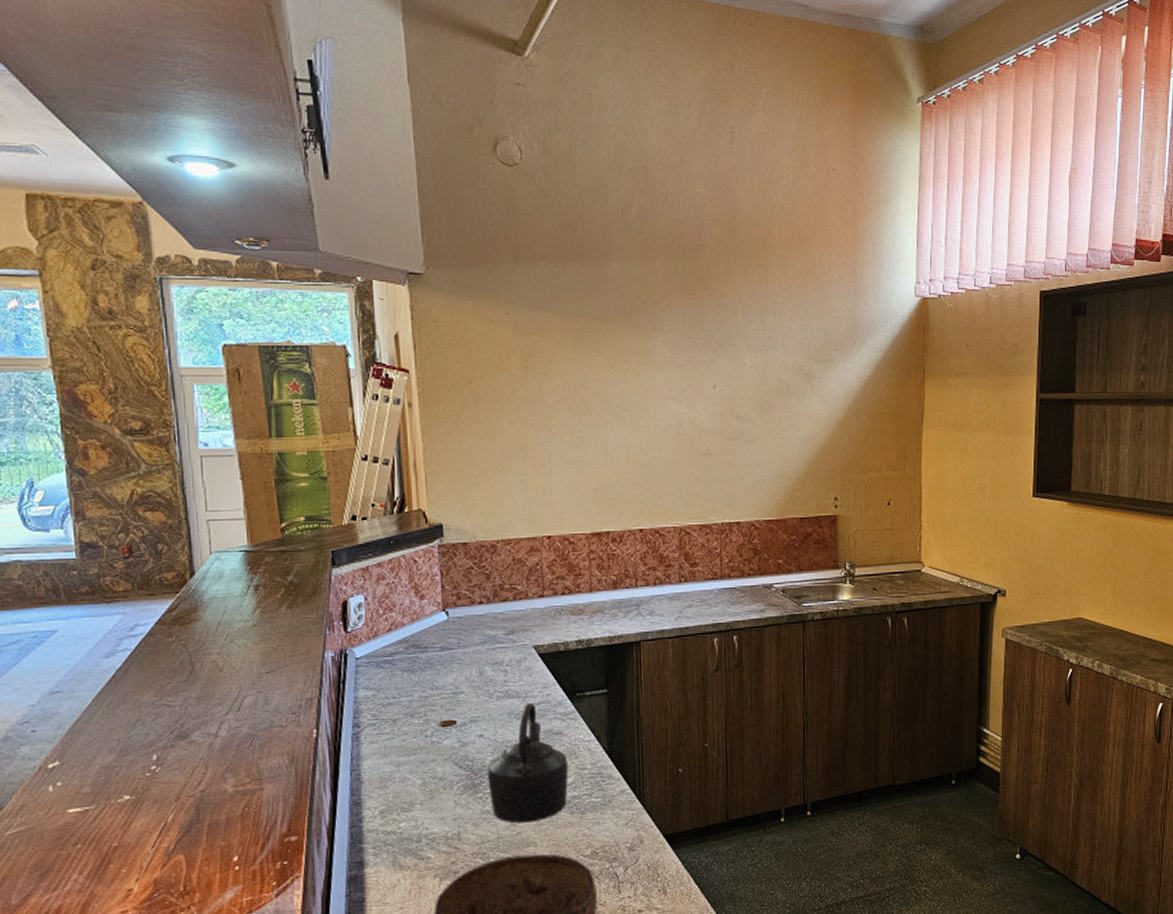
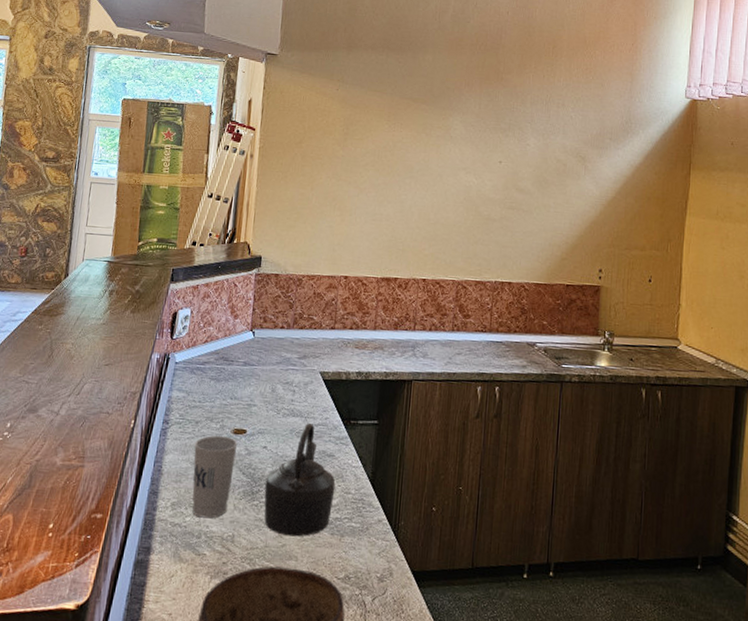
cup: none [396,730,448,821] -> present [192,435,238,519]

